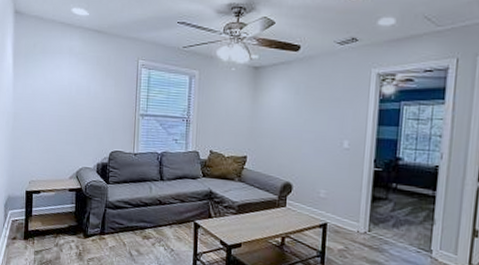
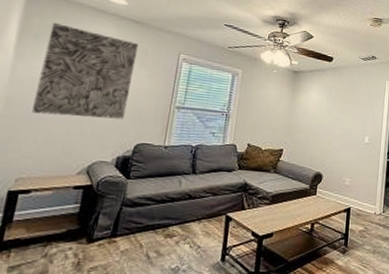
wall art: none [32,42,103,129] -> present [32,23,139,119]

